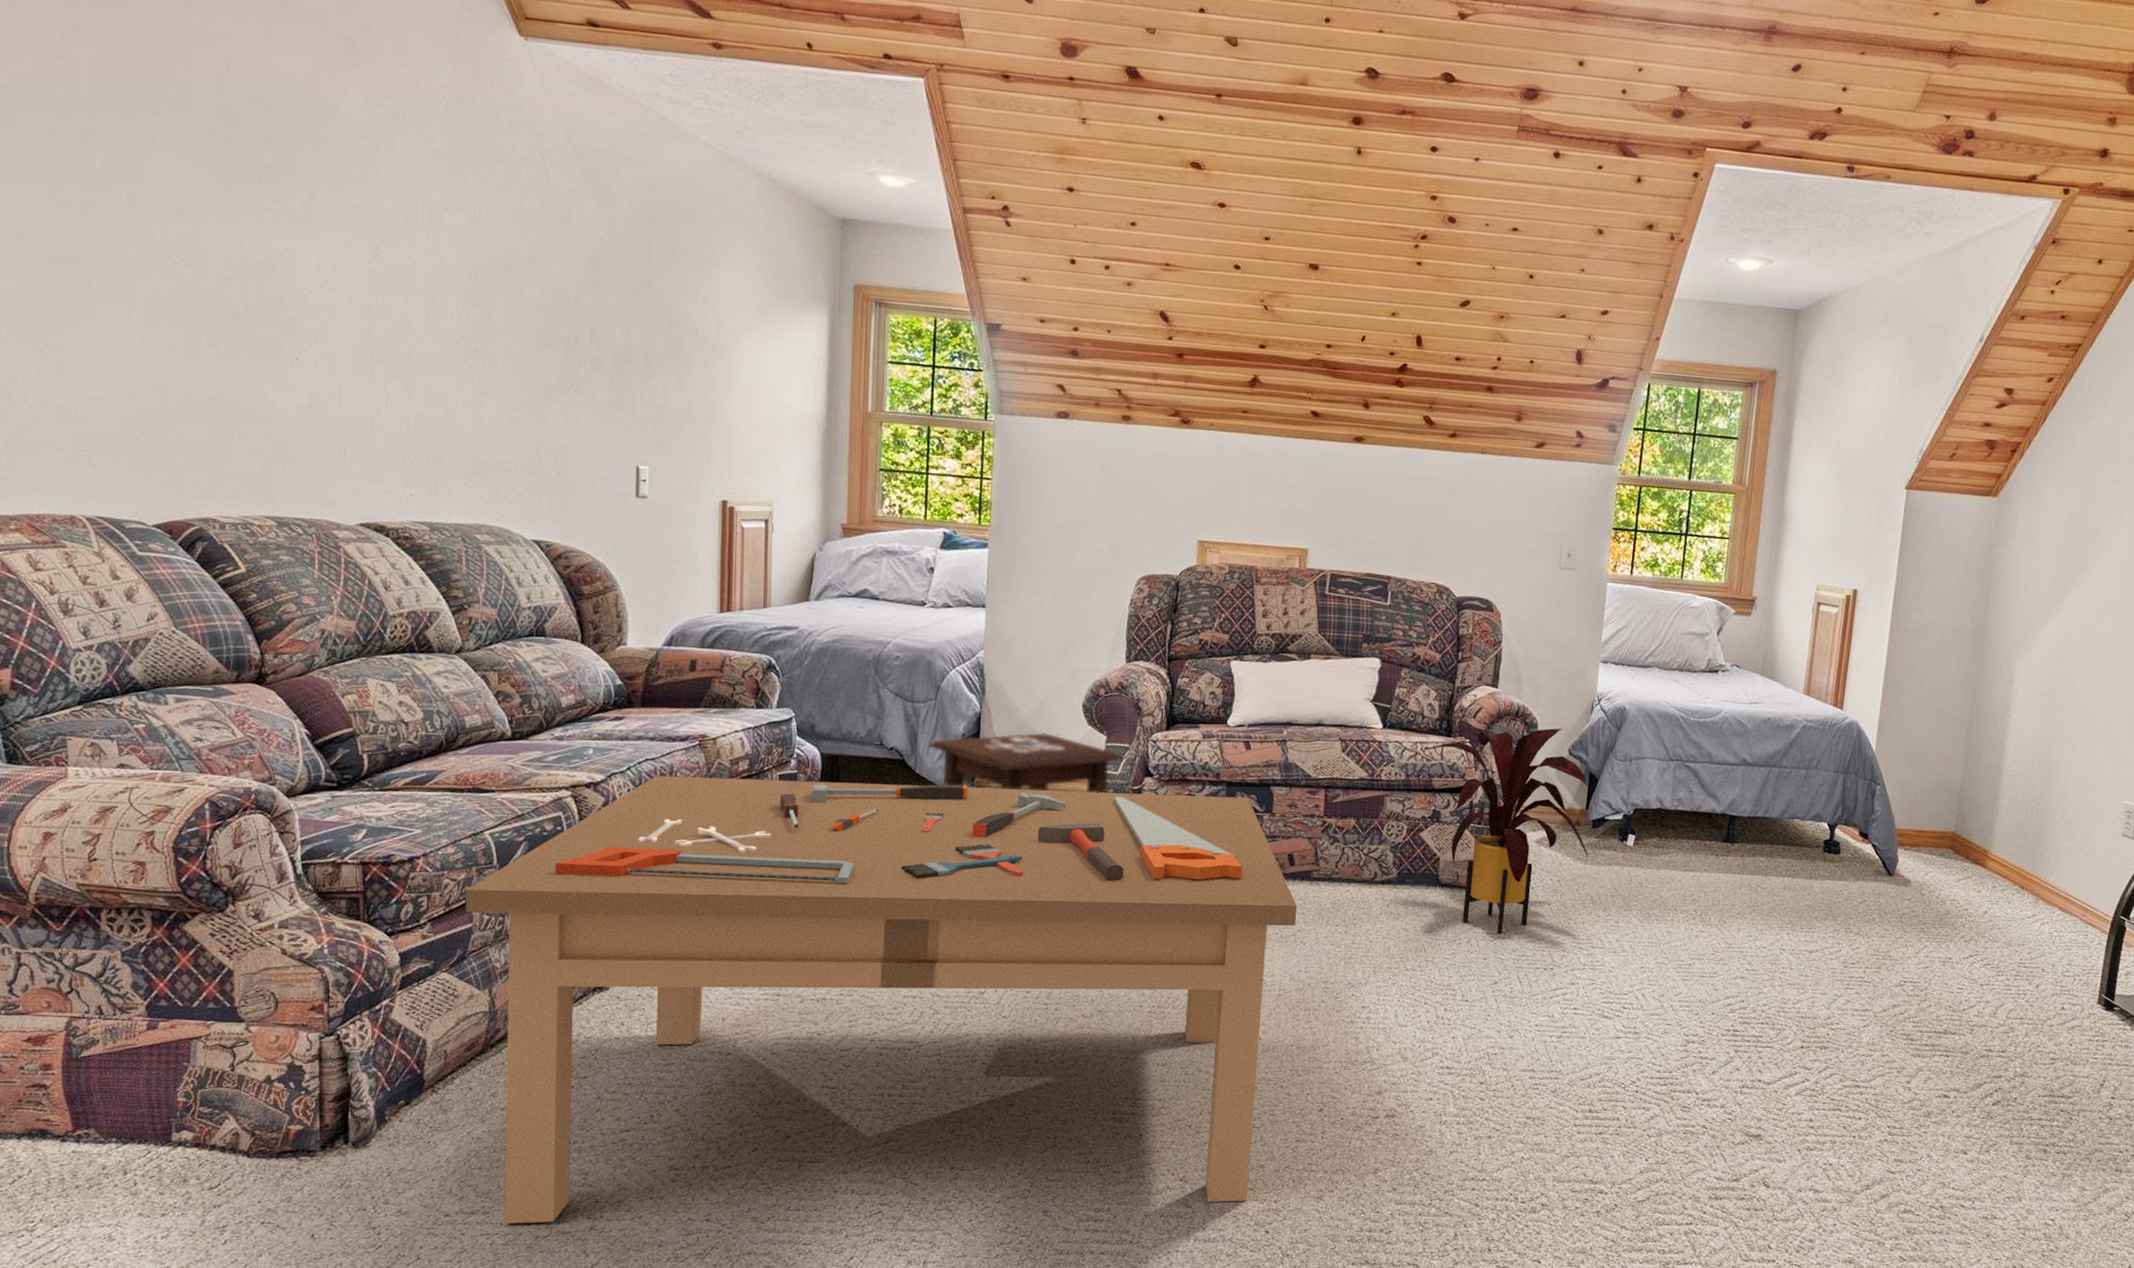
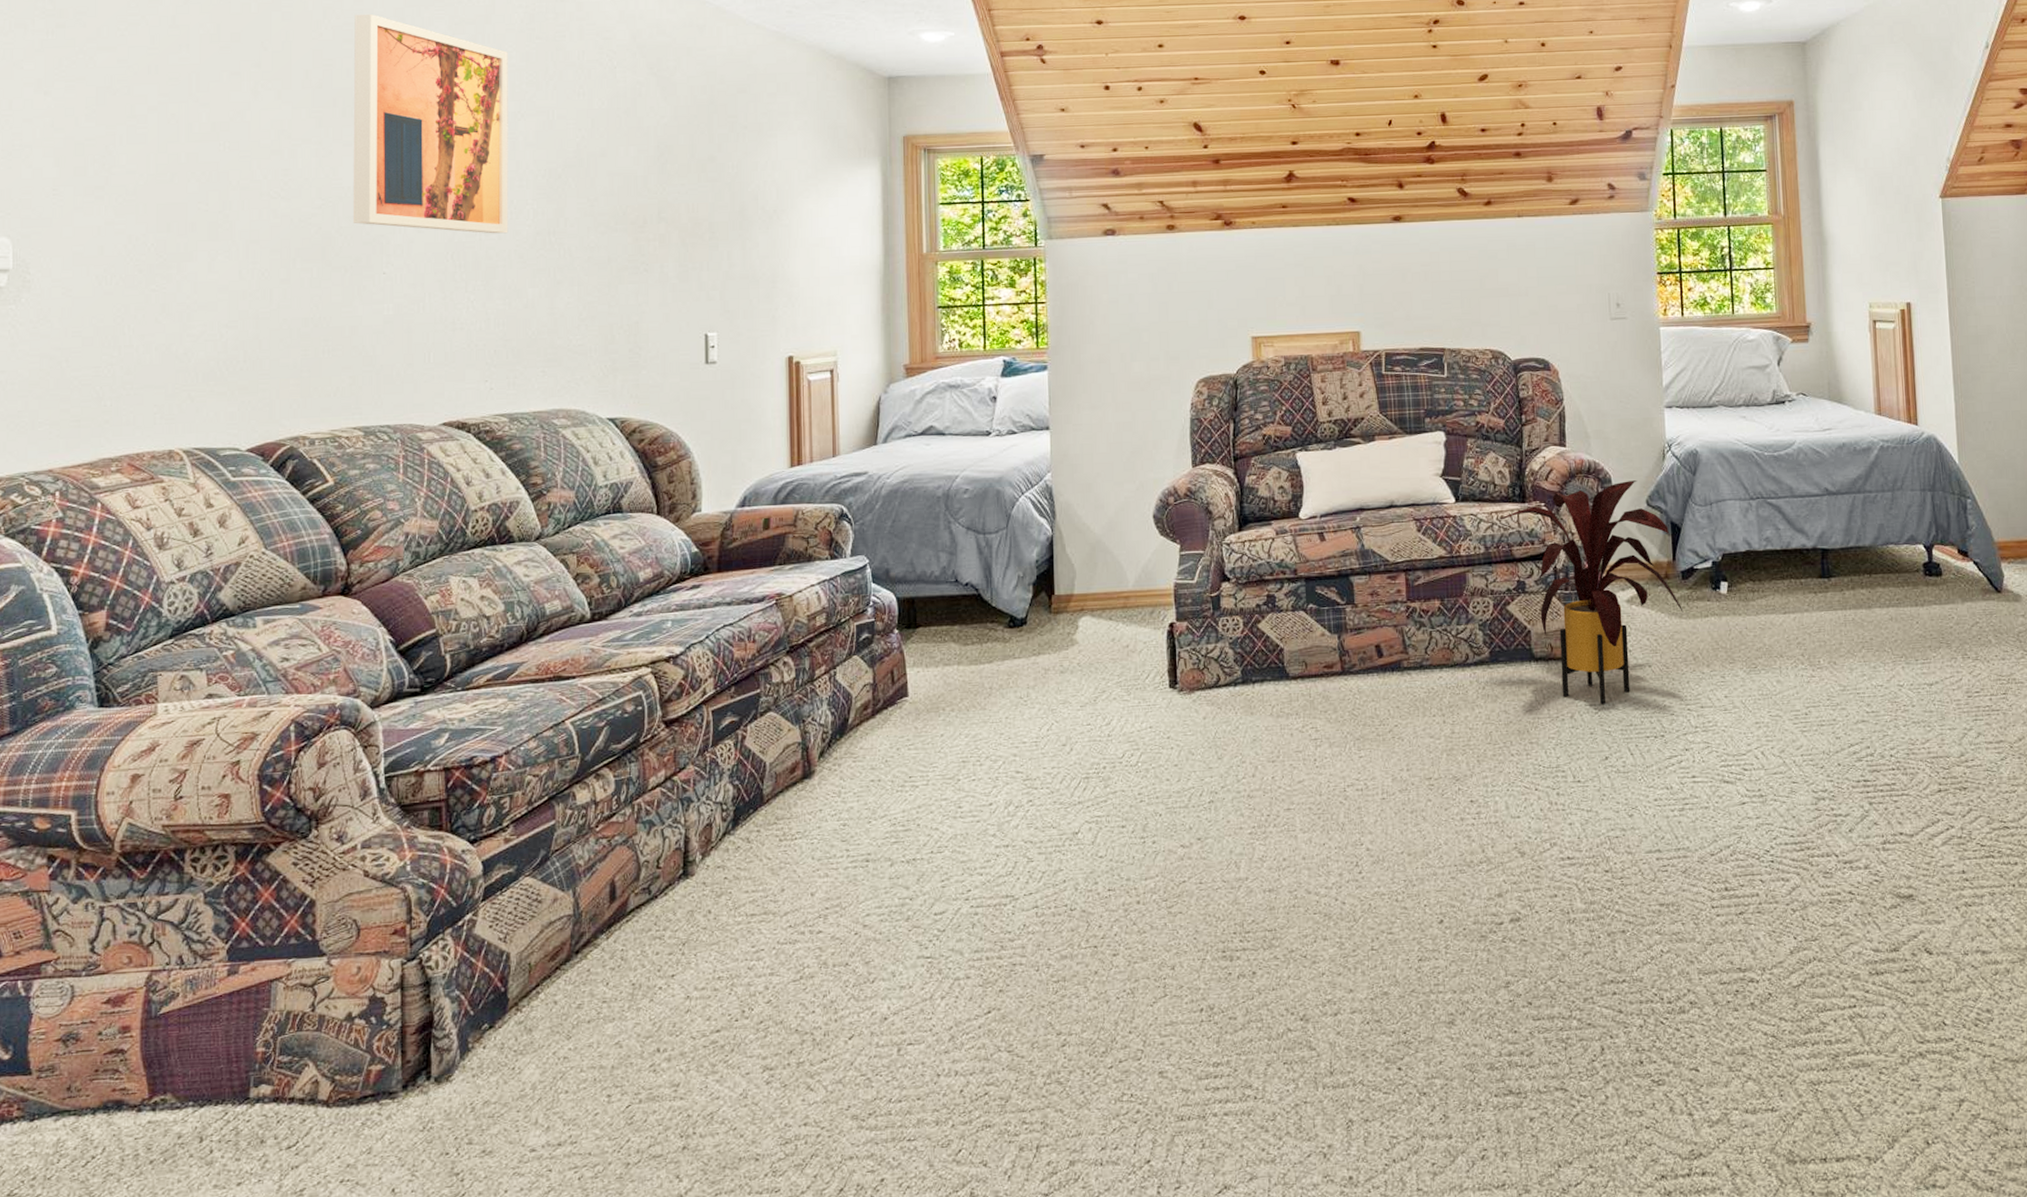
wall art: none [262,70,432,334] -> present [352,13,508,234]
coffee table: present [465,775,1297,1224] -> none [548,591,1391,1153]
side table: present [928,732,1126,794] -> none [1002,549,1201,617]

